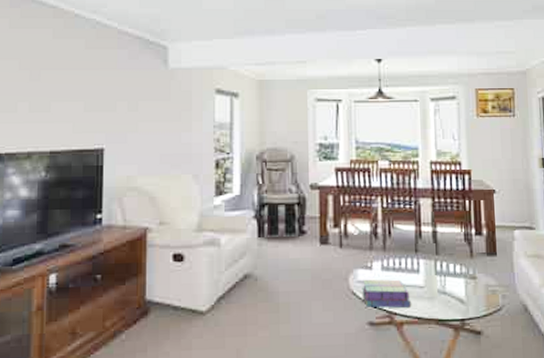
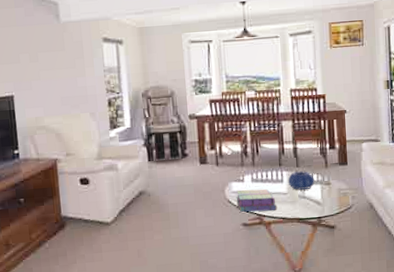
decorative bowl: none [425,260,457,283] -> present [288,171,315,190]

